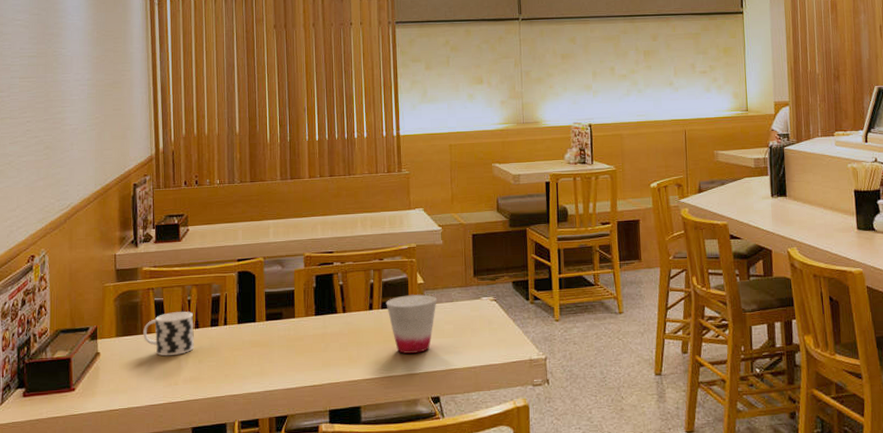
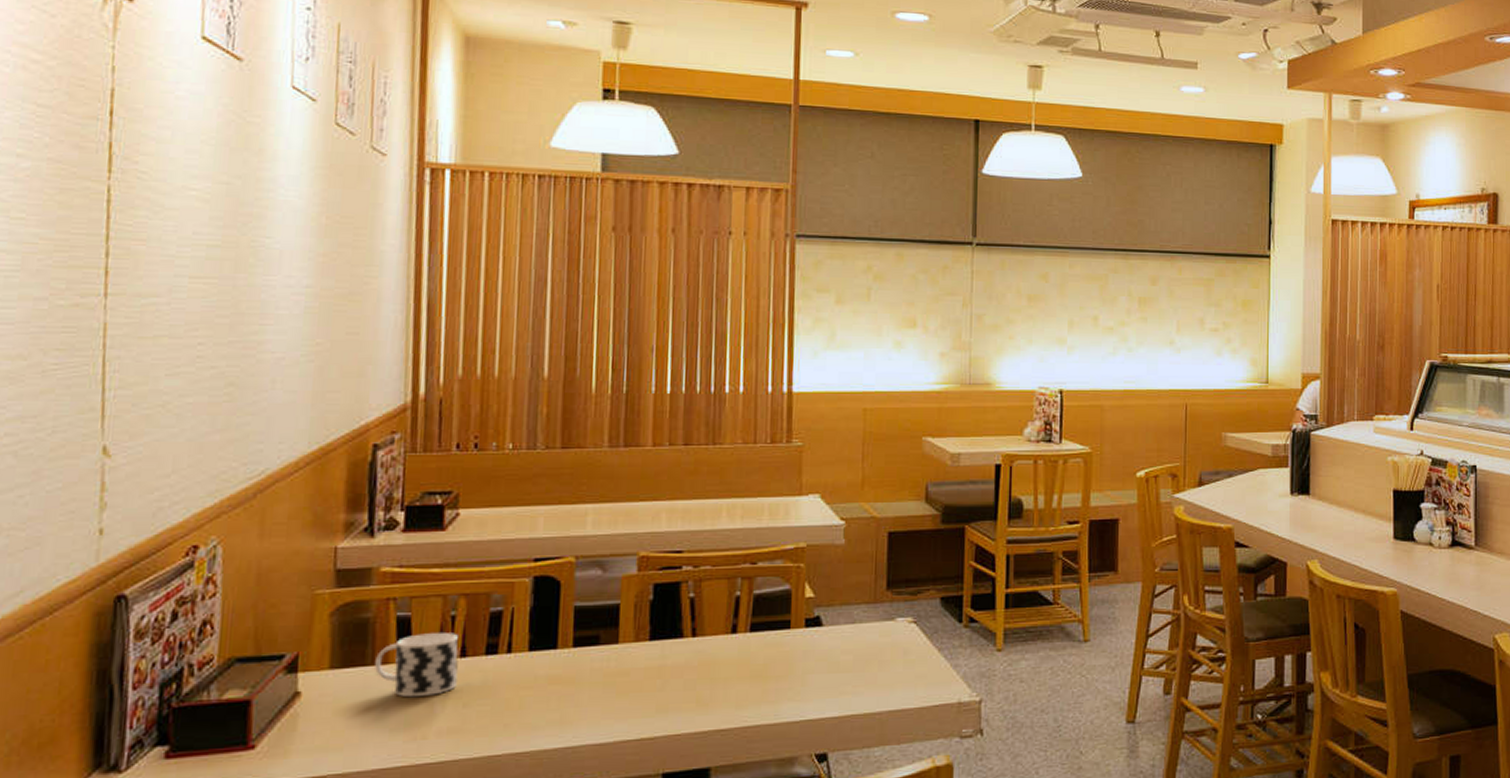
cup: present [386,294,437,354] -> none [757,613,832,694]

